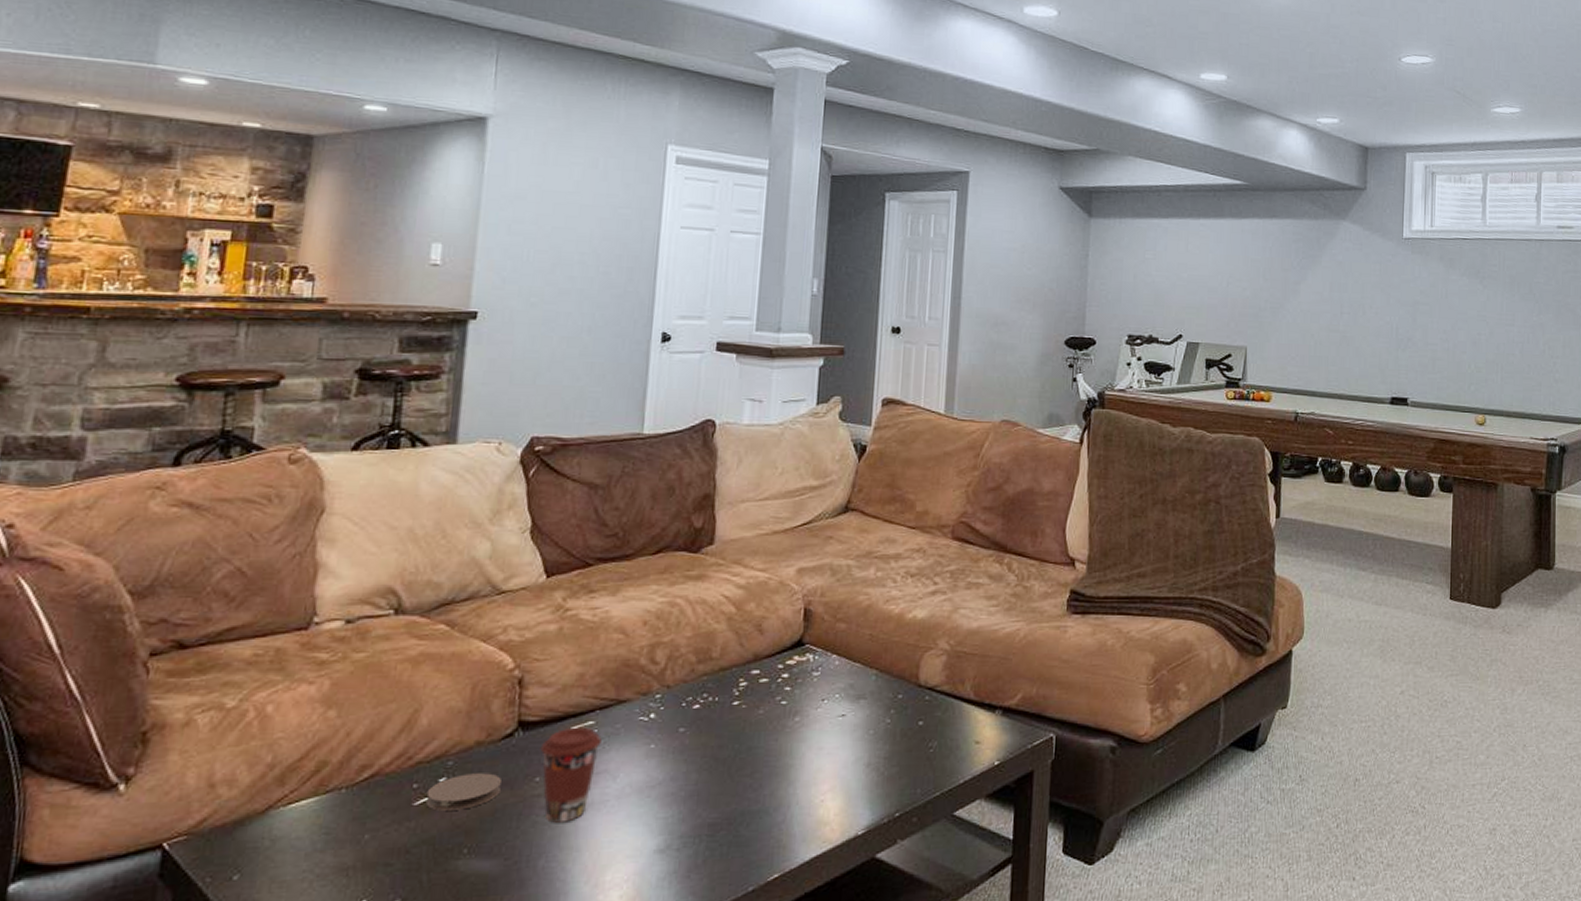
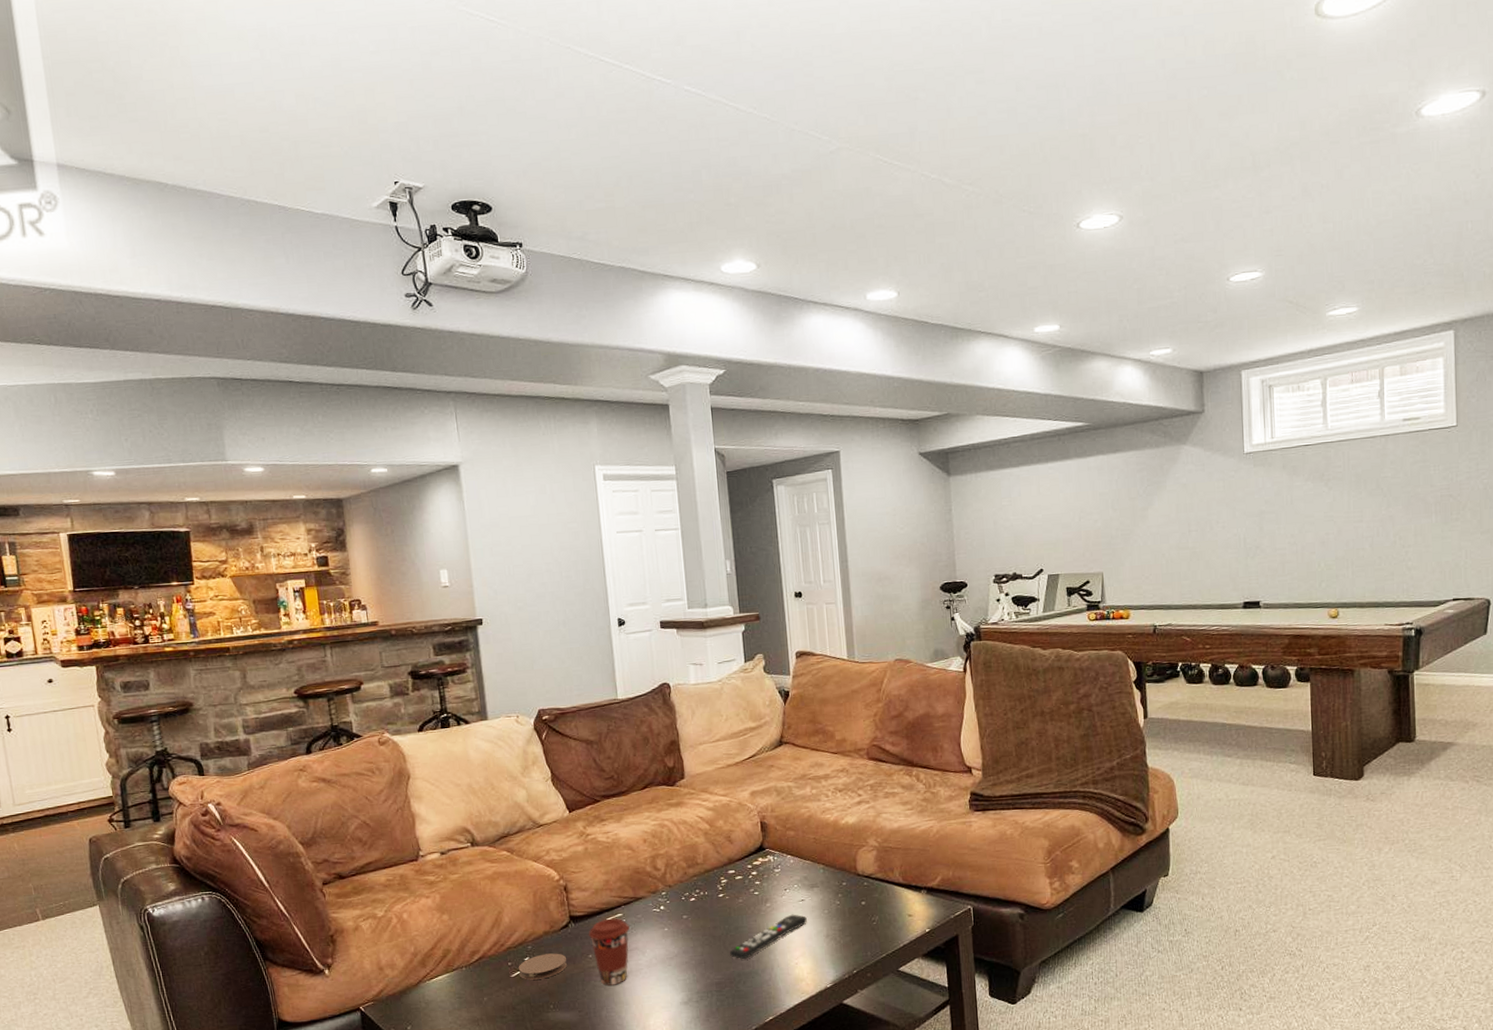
remote control: none [735,733,845,793] -> present [730,914,807,960]

